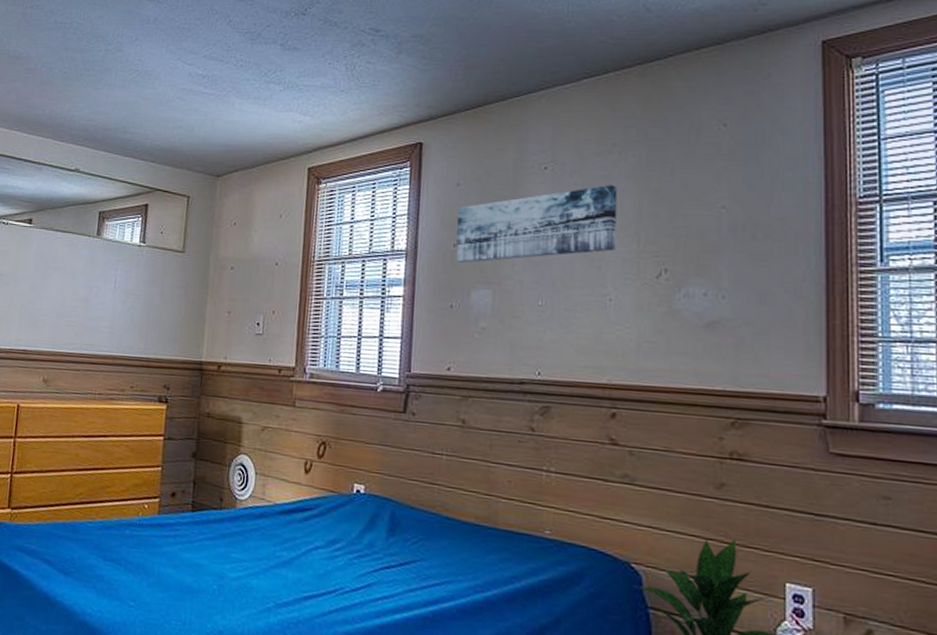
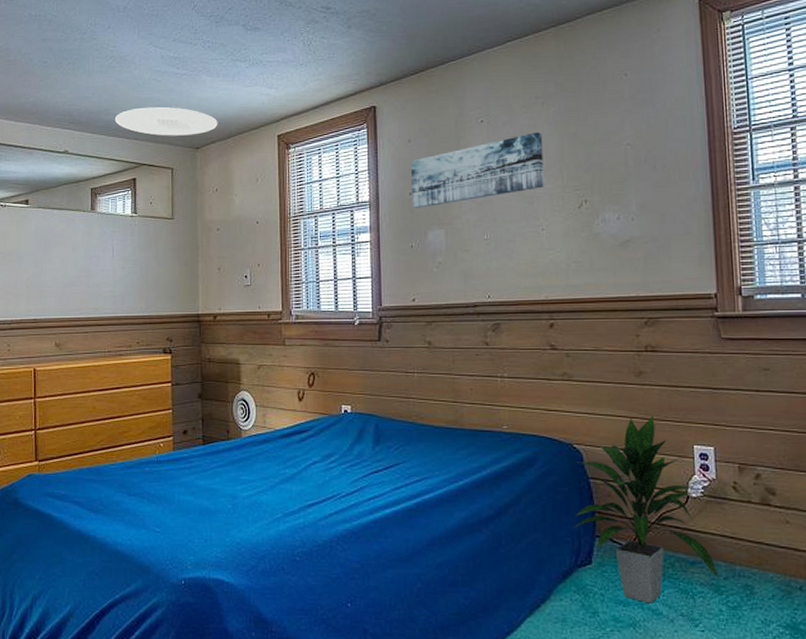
ceiling light: none [132,127,244,162] -> present [115,106,218,136]

